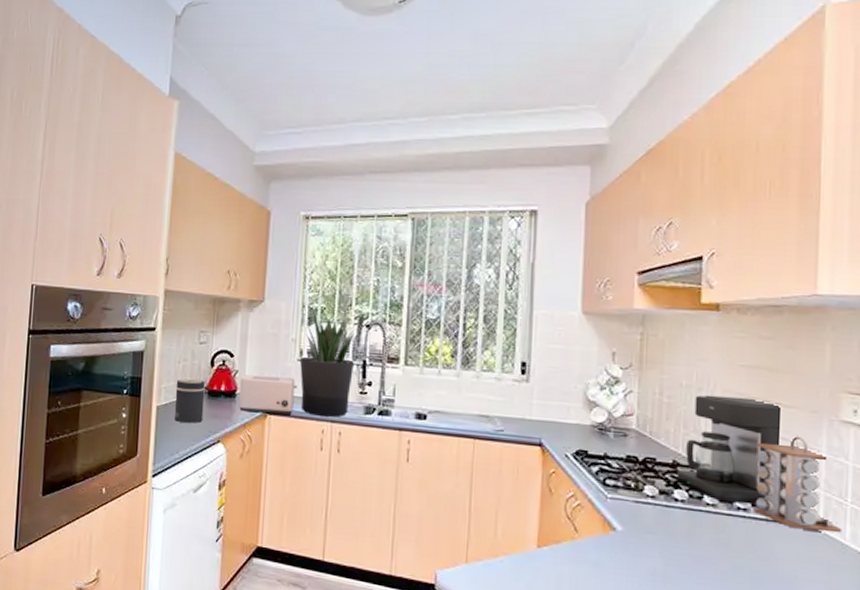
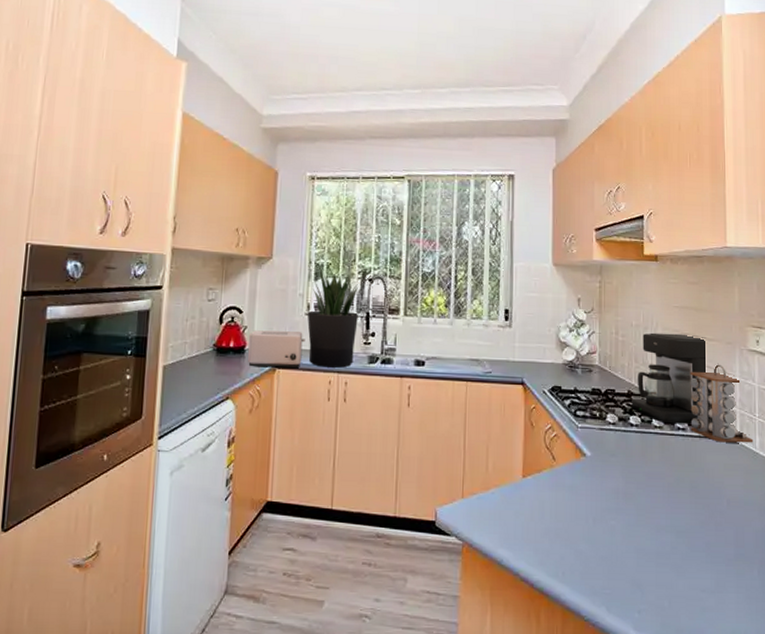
cylinder: present [174,379,206,423] -> none [182,337,214,381]

